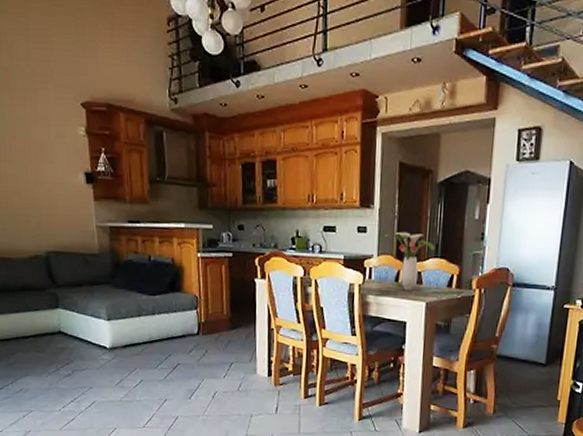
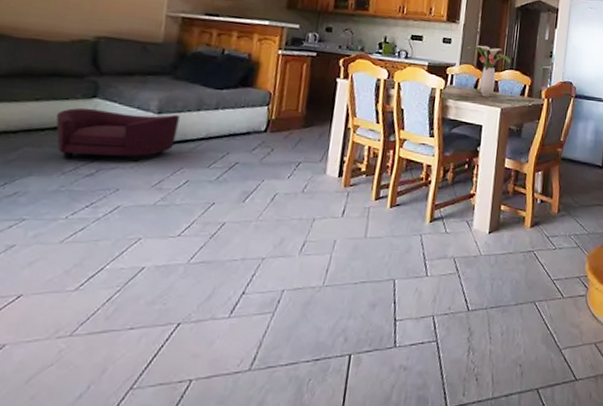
dog bed: none [33,317,126,364] -> present [56,107,180,162]

